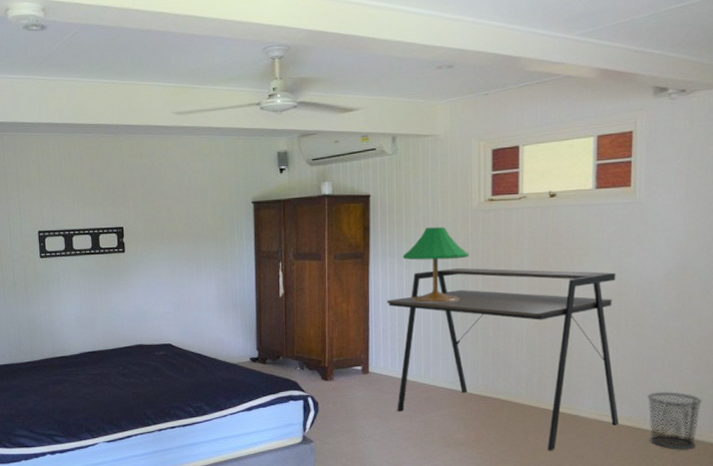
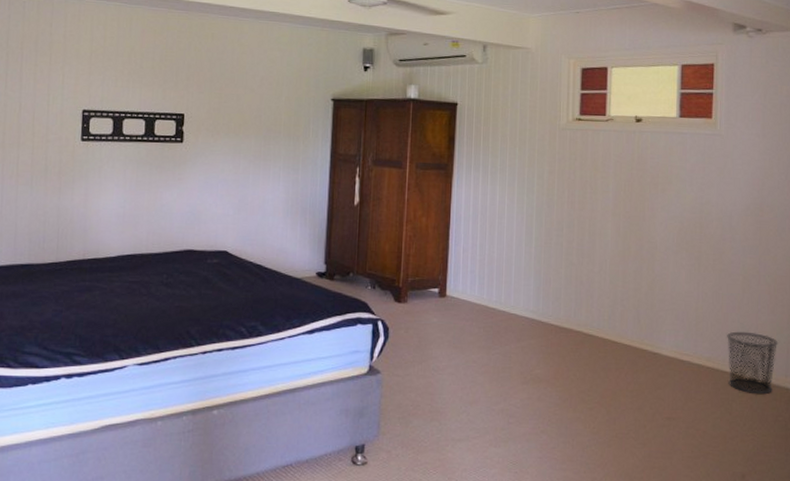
desk: present [386,268,620,451] -> none [469,187,700,392]
table lamp: present [402,226,469,304] -> none [487,141,556,225]

